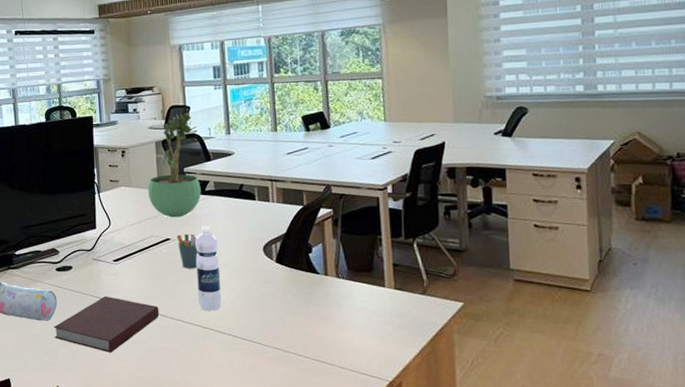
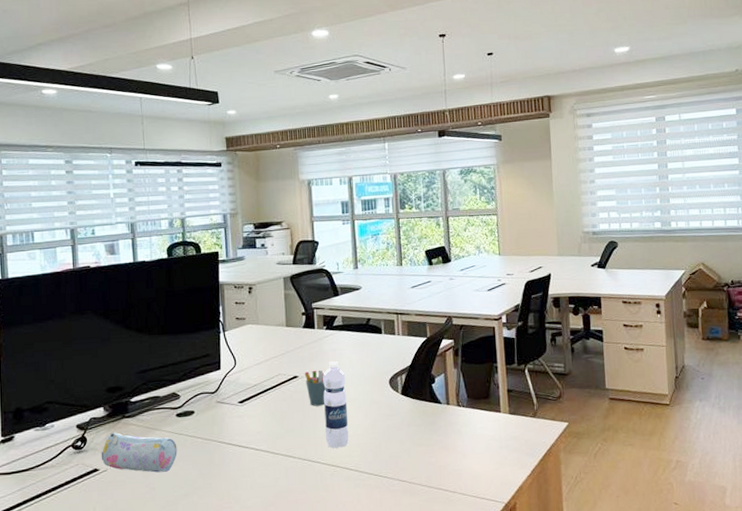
notebook: present [53,295,160,353] -> none [173,440,286,500]
potted plant: present [147,112,201,218] -> none [275,247,329,355]

